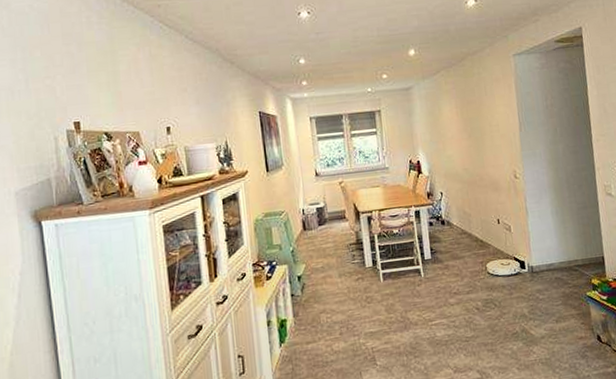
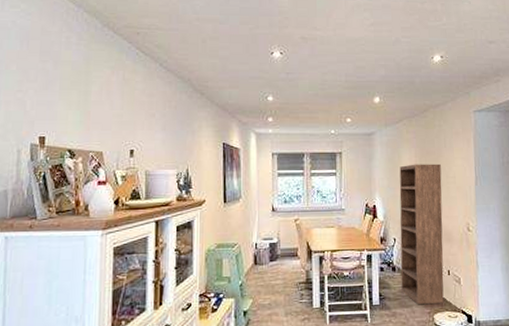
bookshelf: none [441,112,496,255] -> present [399,163,444,304]

